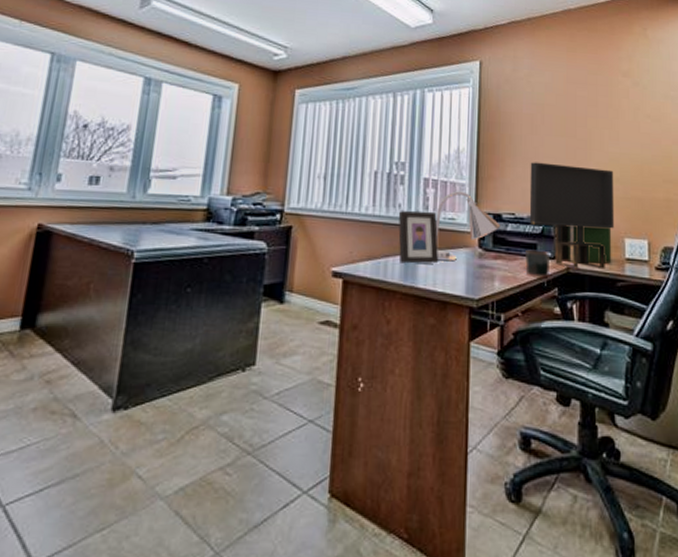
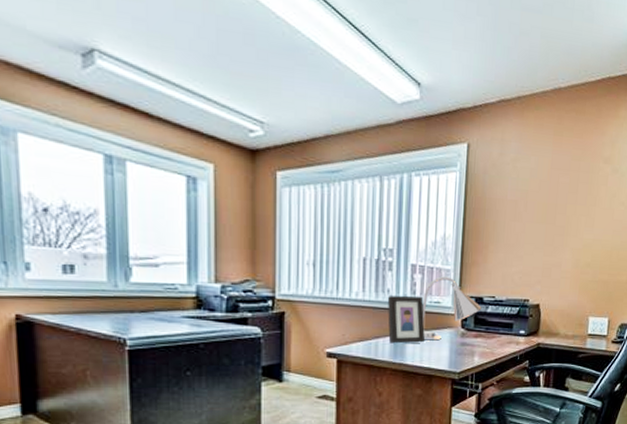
mug: present [525,249,549,278] -> none [501,328,524,353]
monitor: present [529,162,615,269] -> none [507,248,586,344]
binder: present [561,225,612,264] -> none [533,306,579,340]

